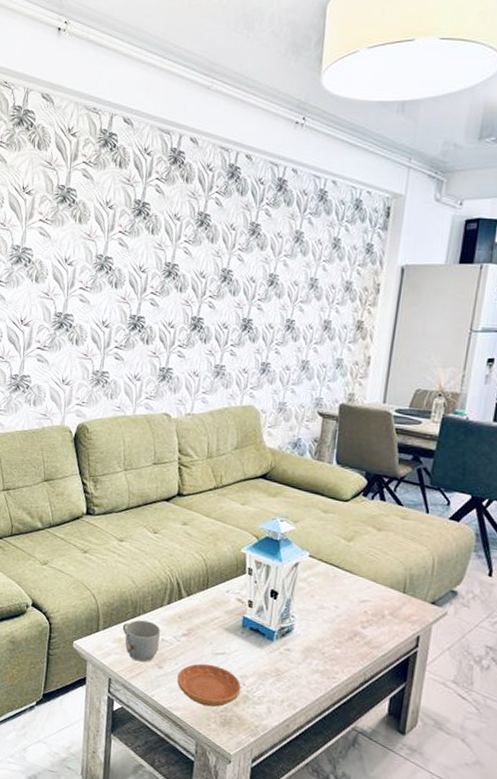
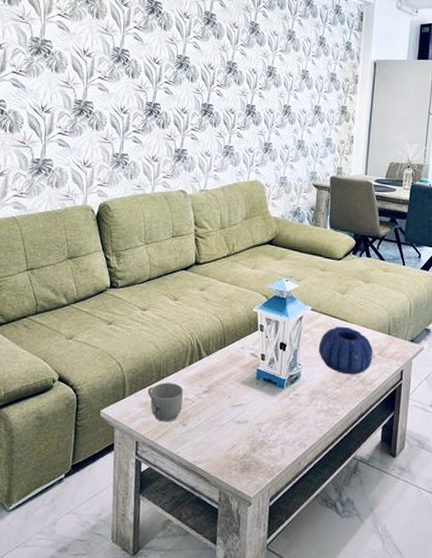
saucer: present [177,663,241,707] -> none [200,416,258,456]
decorative bowl: none [315,577,383,635] -> present [318,326,373,374]

